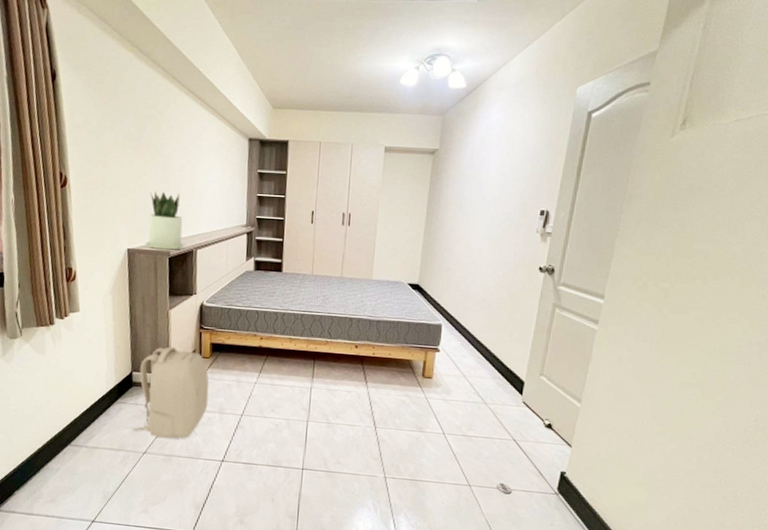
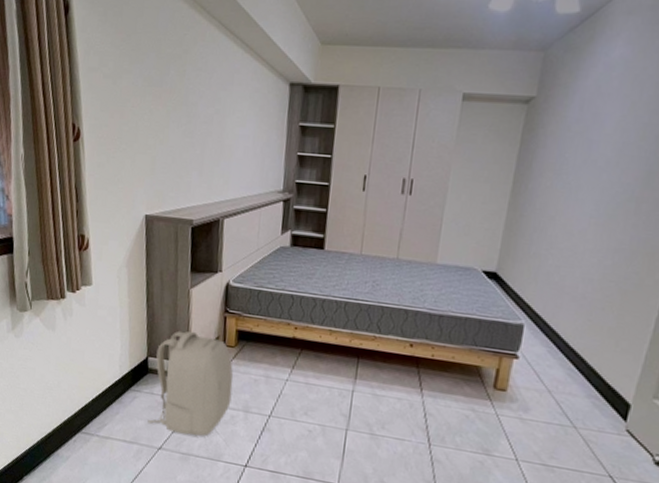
planter: present [144,191,185,250] -> none [164,147,210,219]

